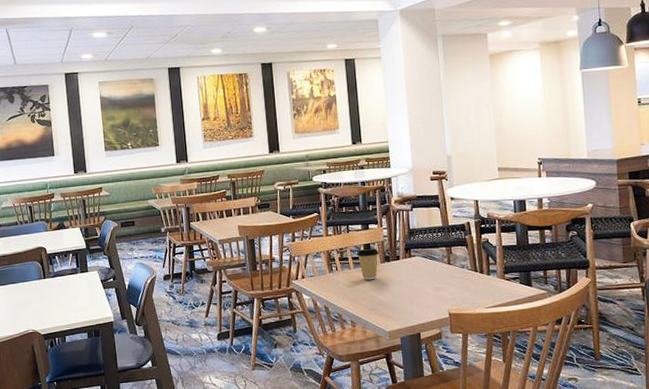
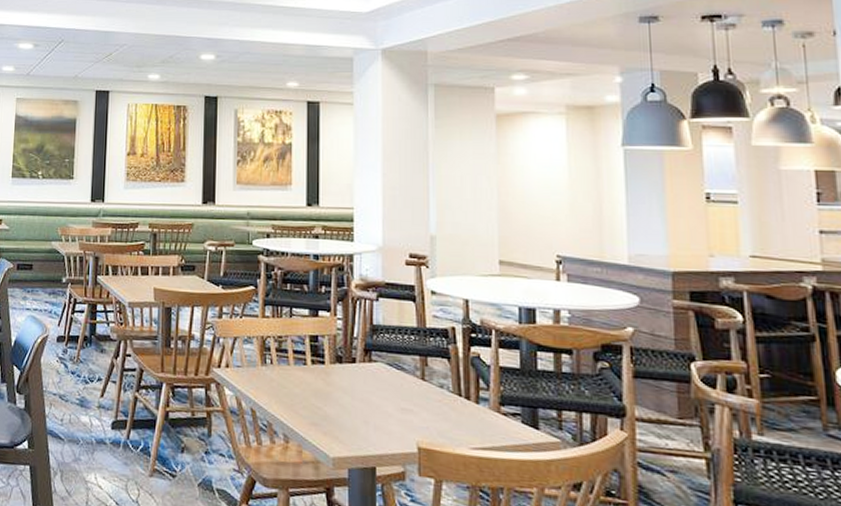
coffee cup: present [356,248,380,281] -> none [299,341,330,385]

